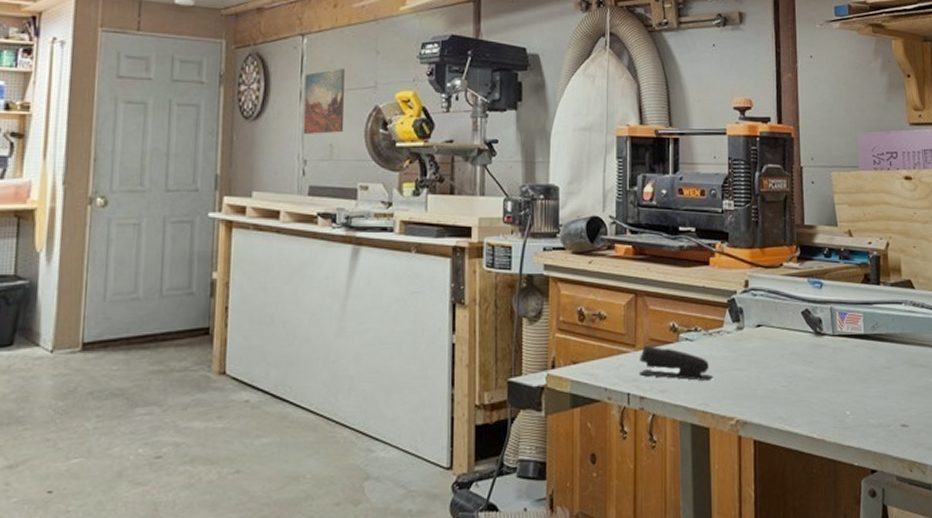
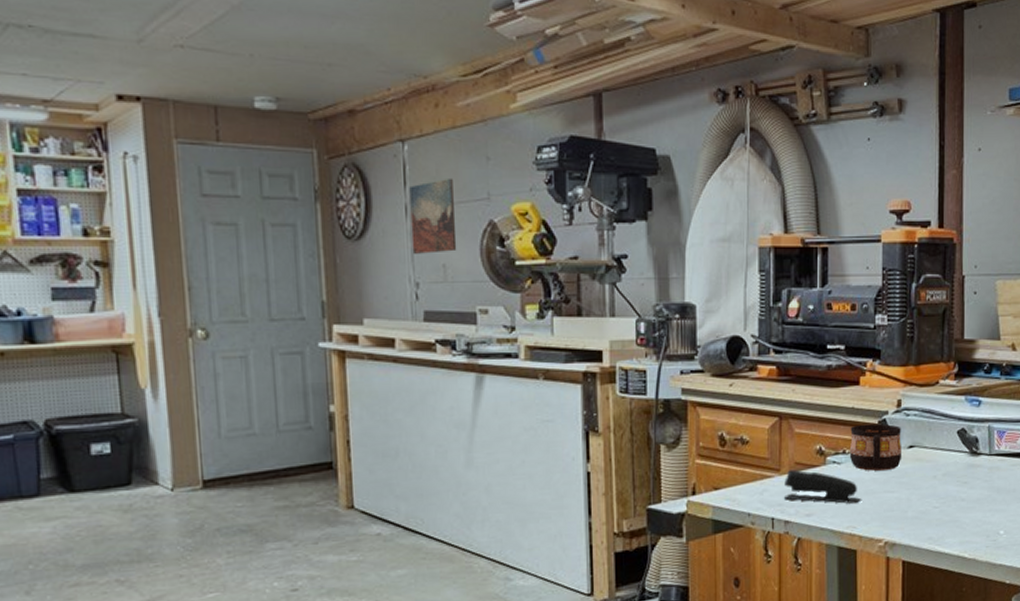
cup: none [702,302,751,349] -> present [850,423,902,471]

